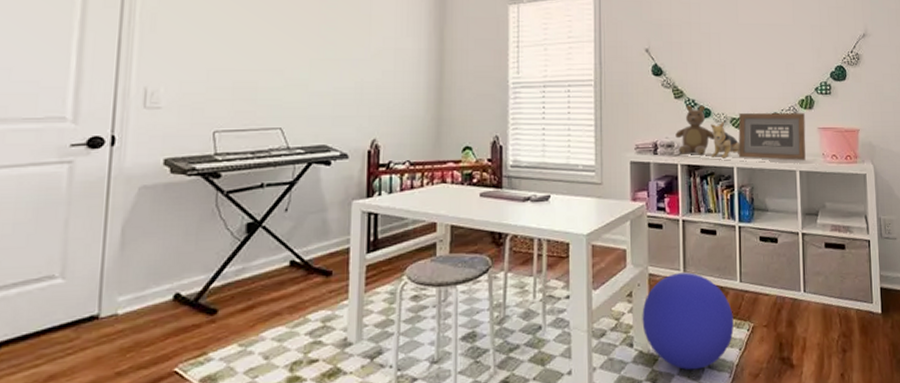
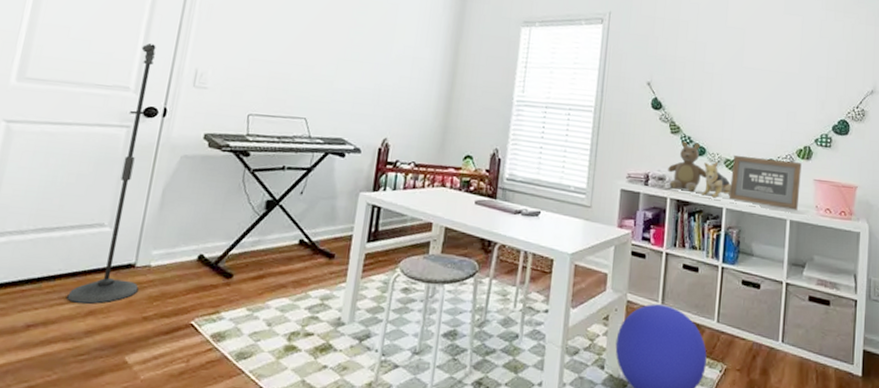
microphone stand: none [19,64,106,370] -> present [67,42,156,304]

